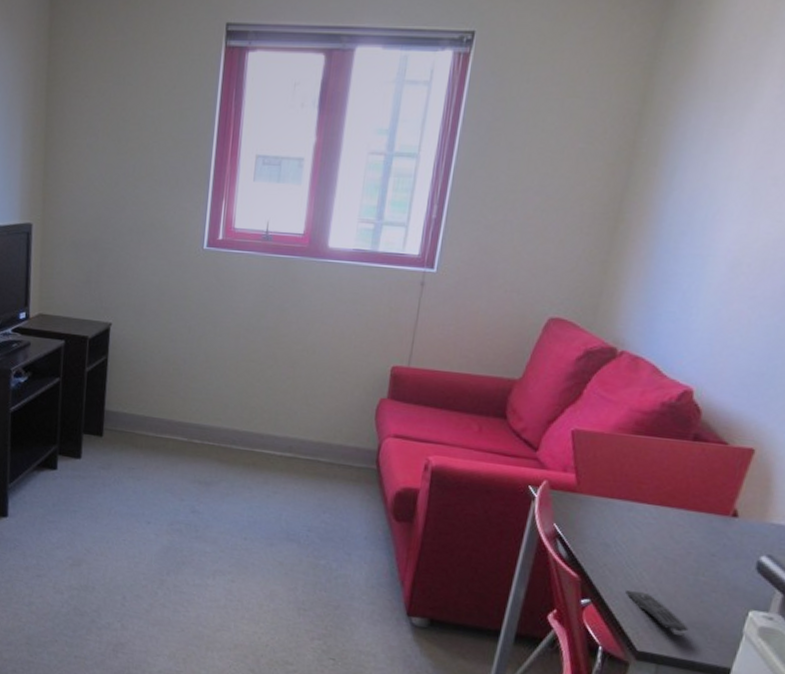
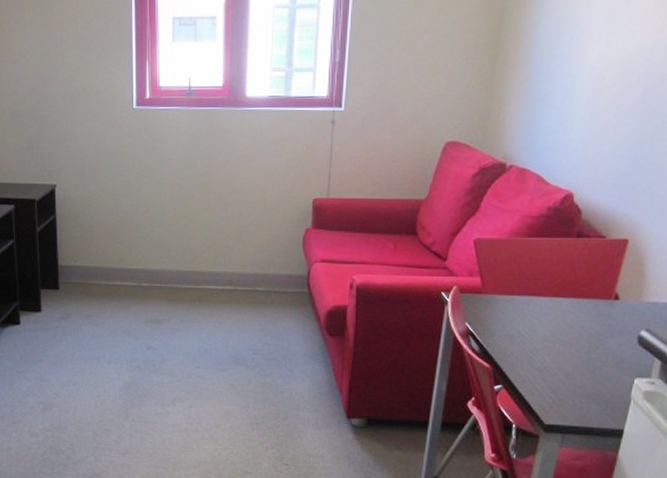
remote control: present [625,590,689,636] -> none [531,372,586,407]

